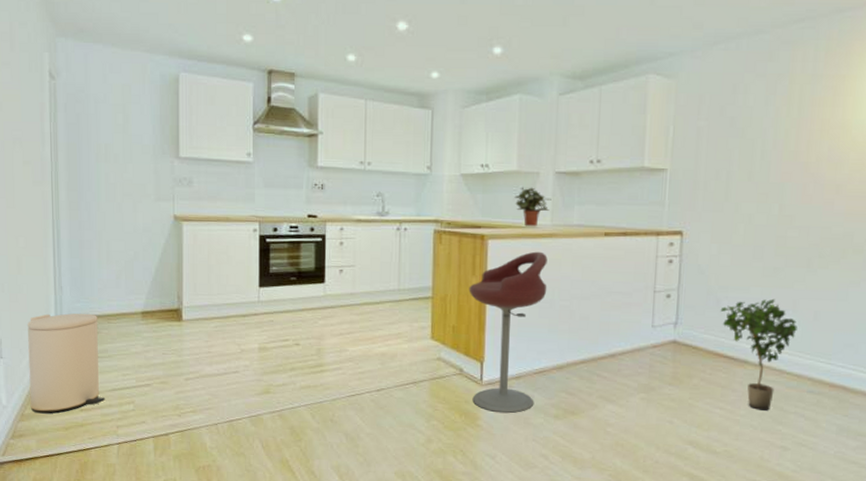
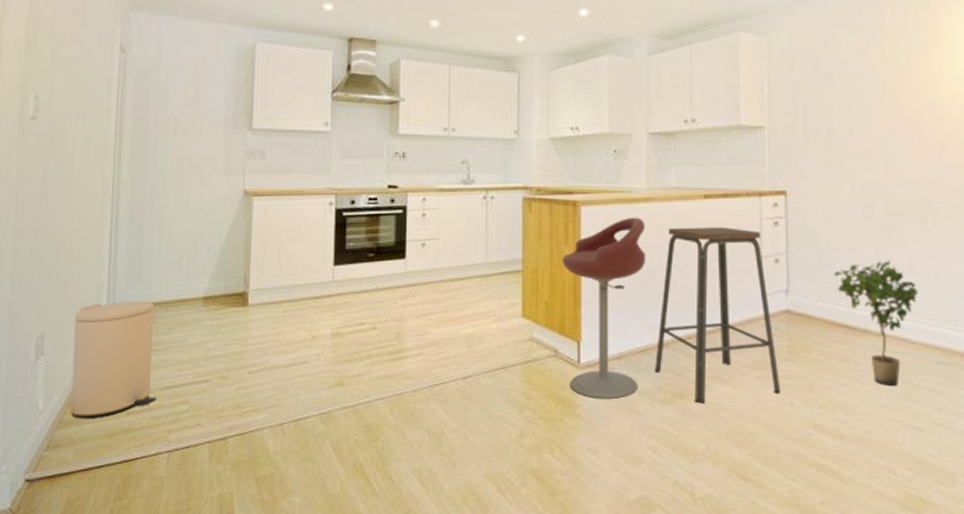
potted plant: present [514,187,552,227] -> none [607,149,646,191]
bar stool: none [550,262,663,420] -> present [655,227,781,404]

